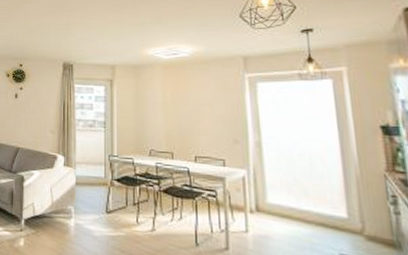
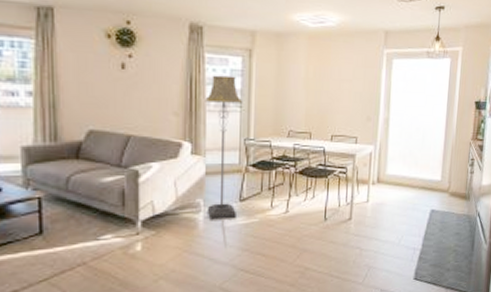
floor lamp: none [75,101,105,229] -> present [205,75,242,220]

